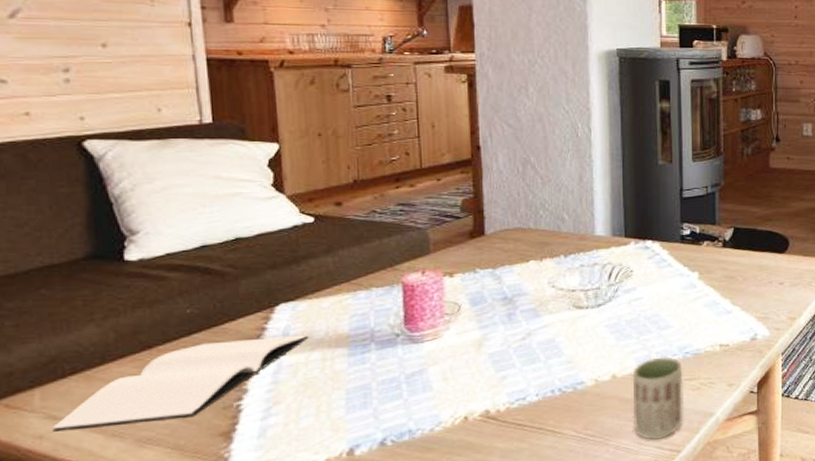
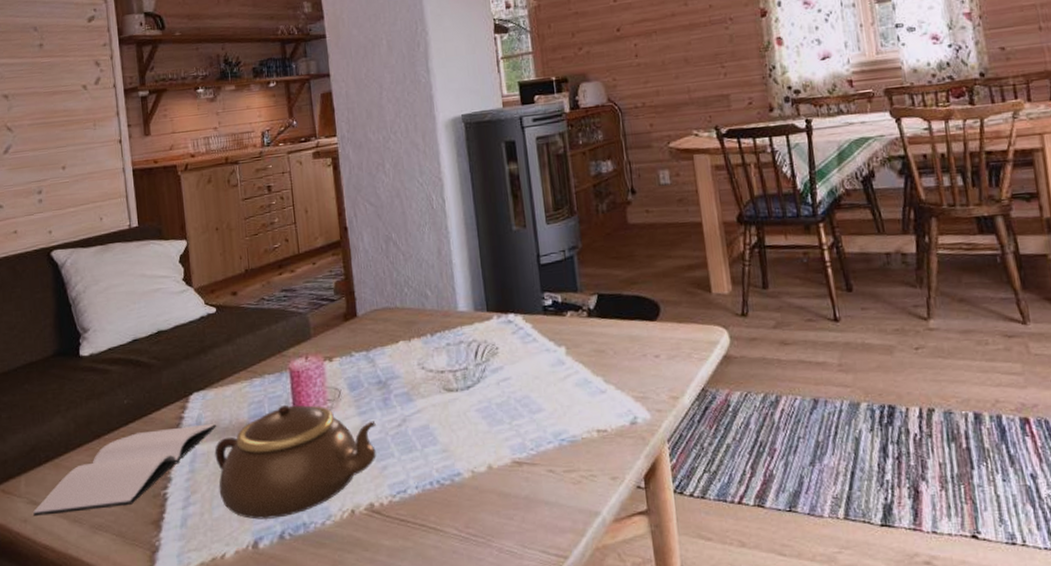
teapot: none [305,317,498,428] -> present [214,404,376,520]
cup: present [632,357,683,441] -> none [508,445,567,543]

